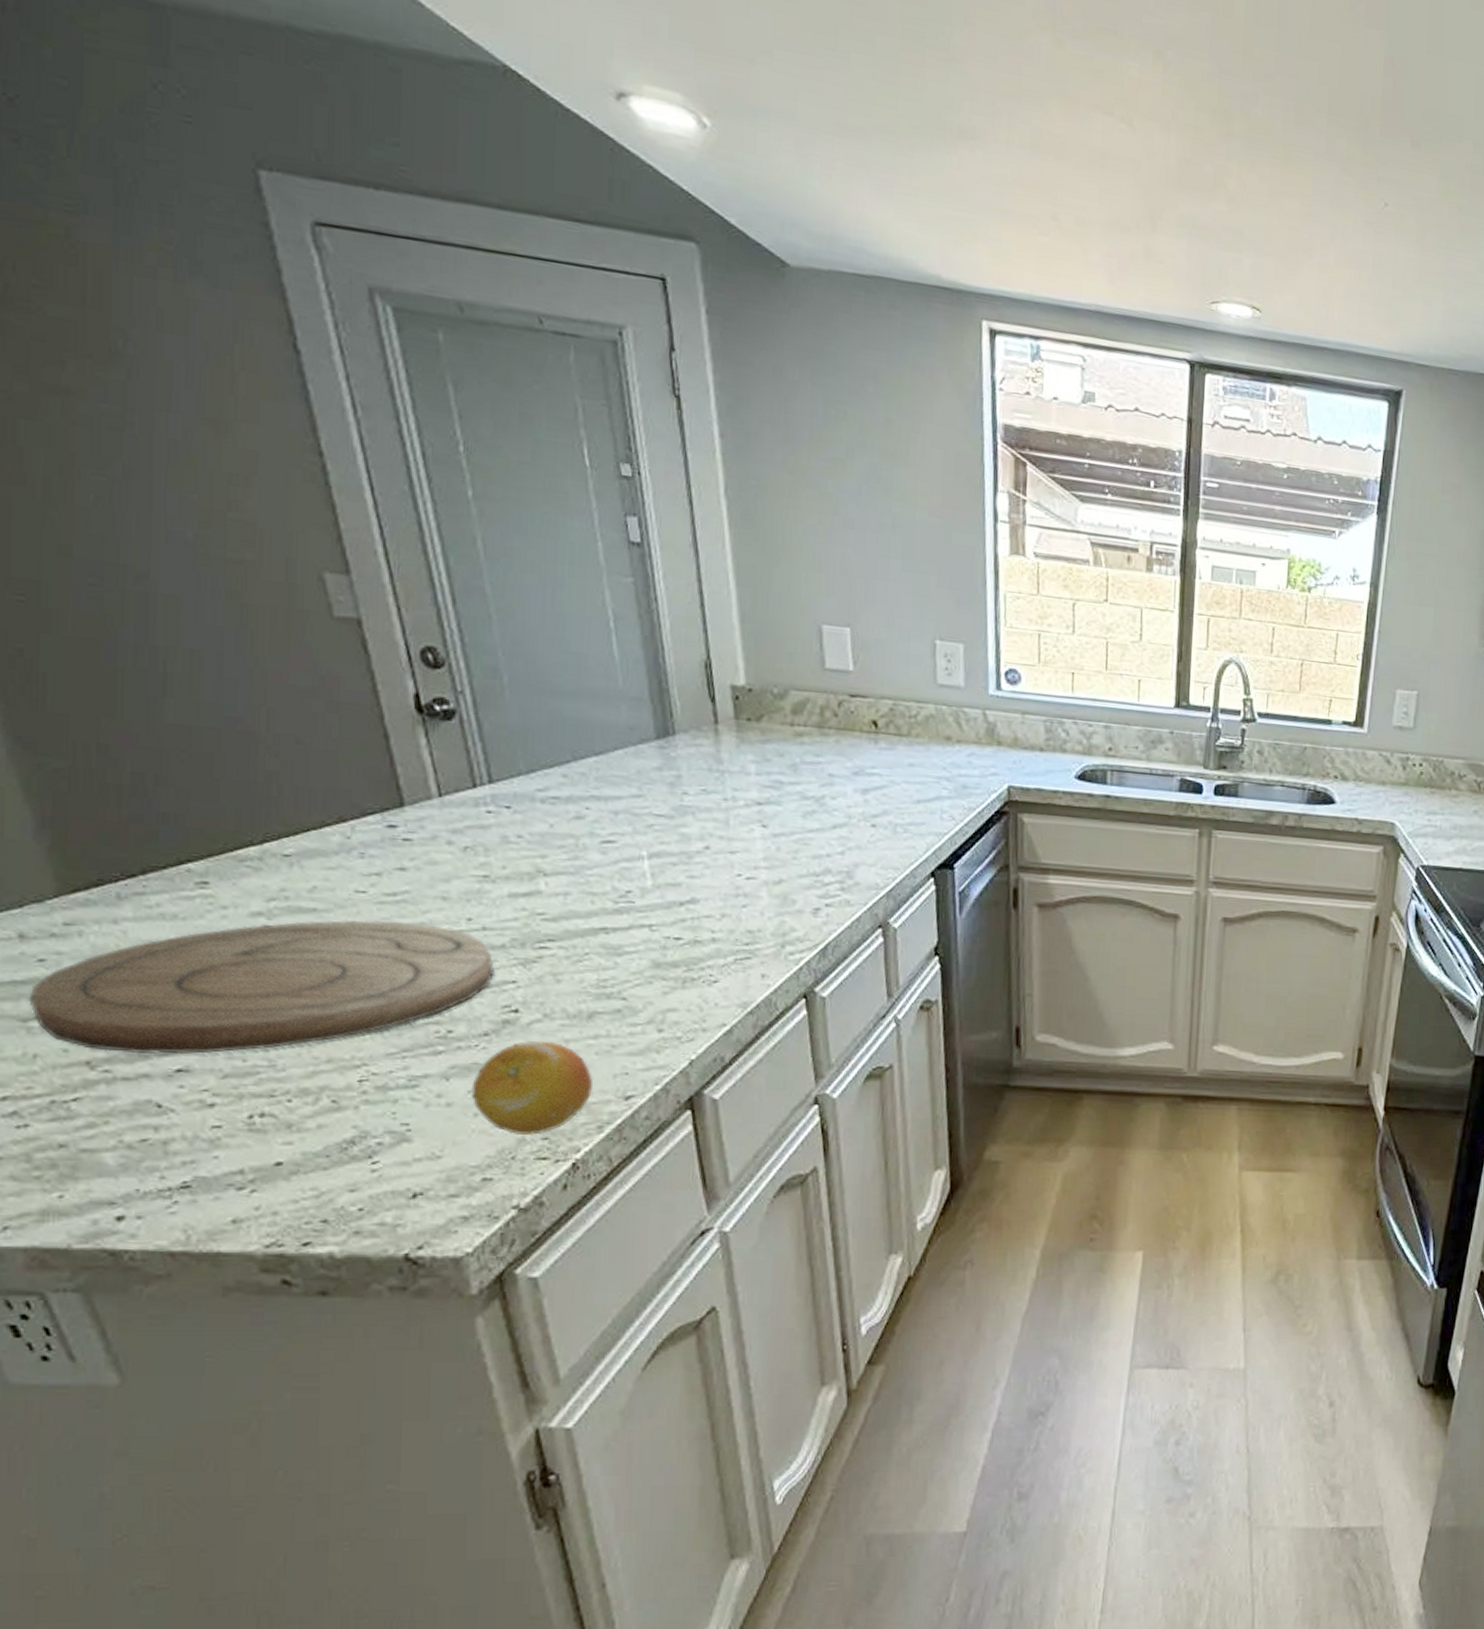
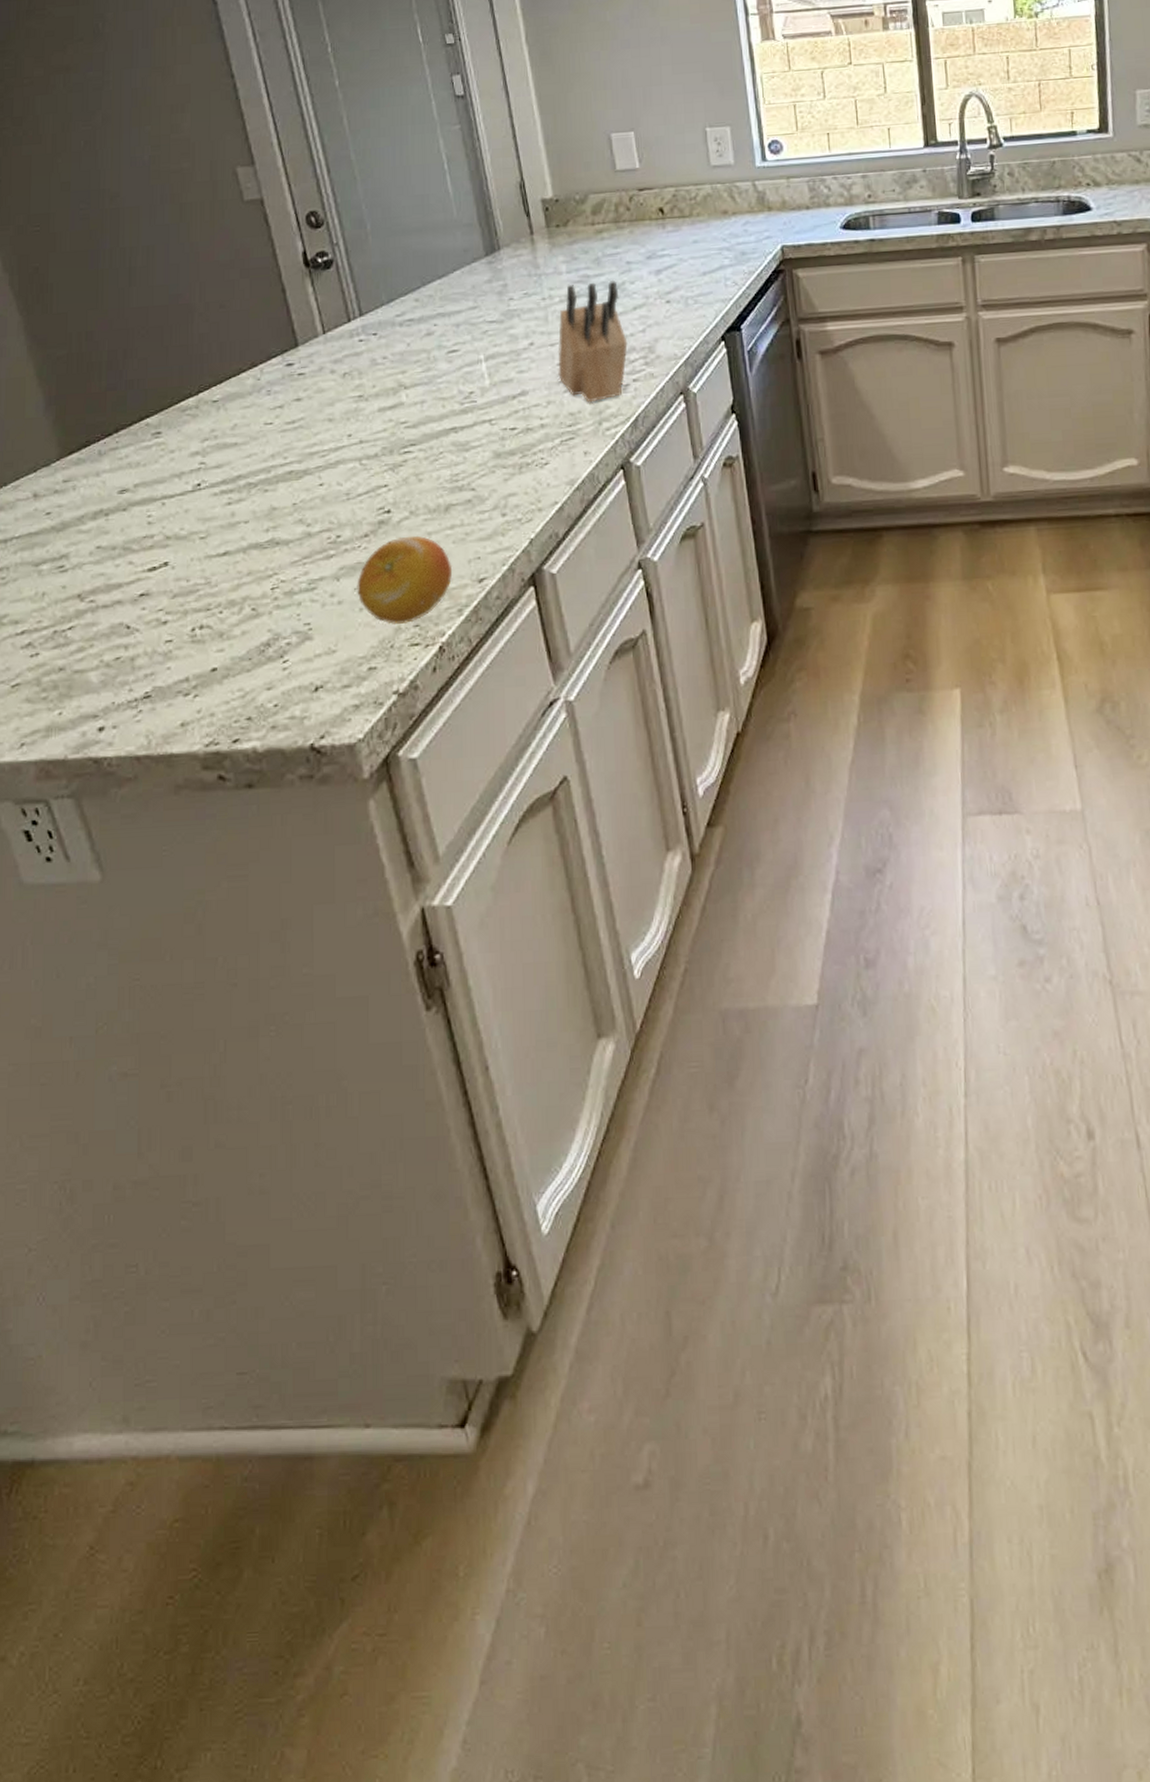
cutting board: present [28,919,496,1055] -> none [39,444,371,585]
knife block: none [737,787,823,922] -> present [558,279,628,403]

